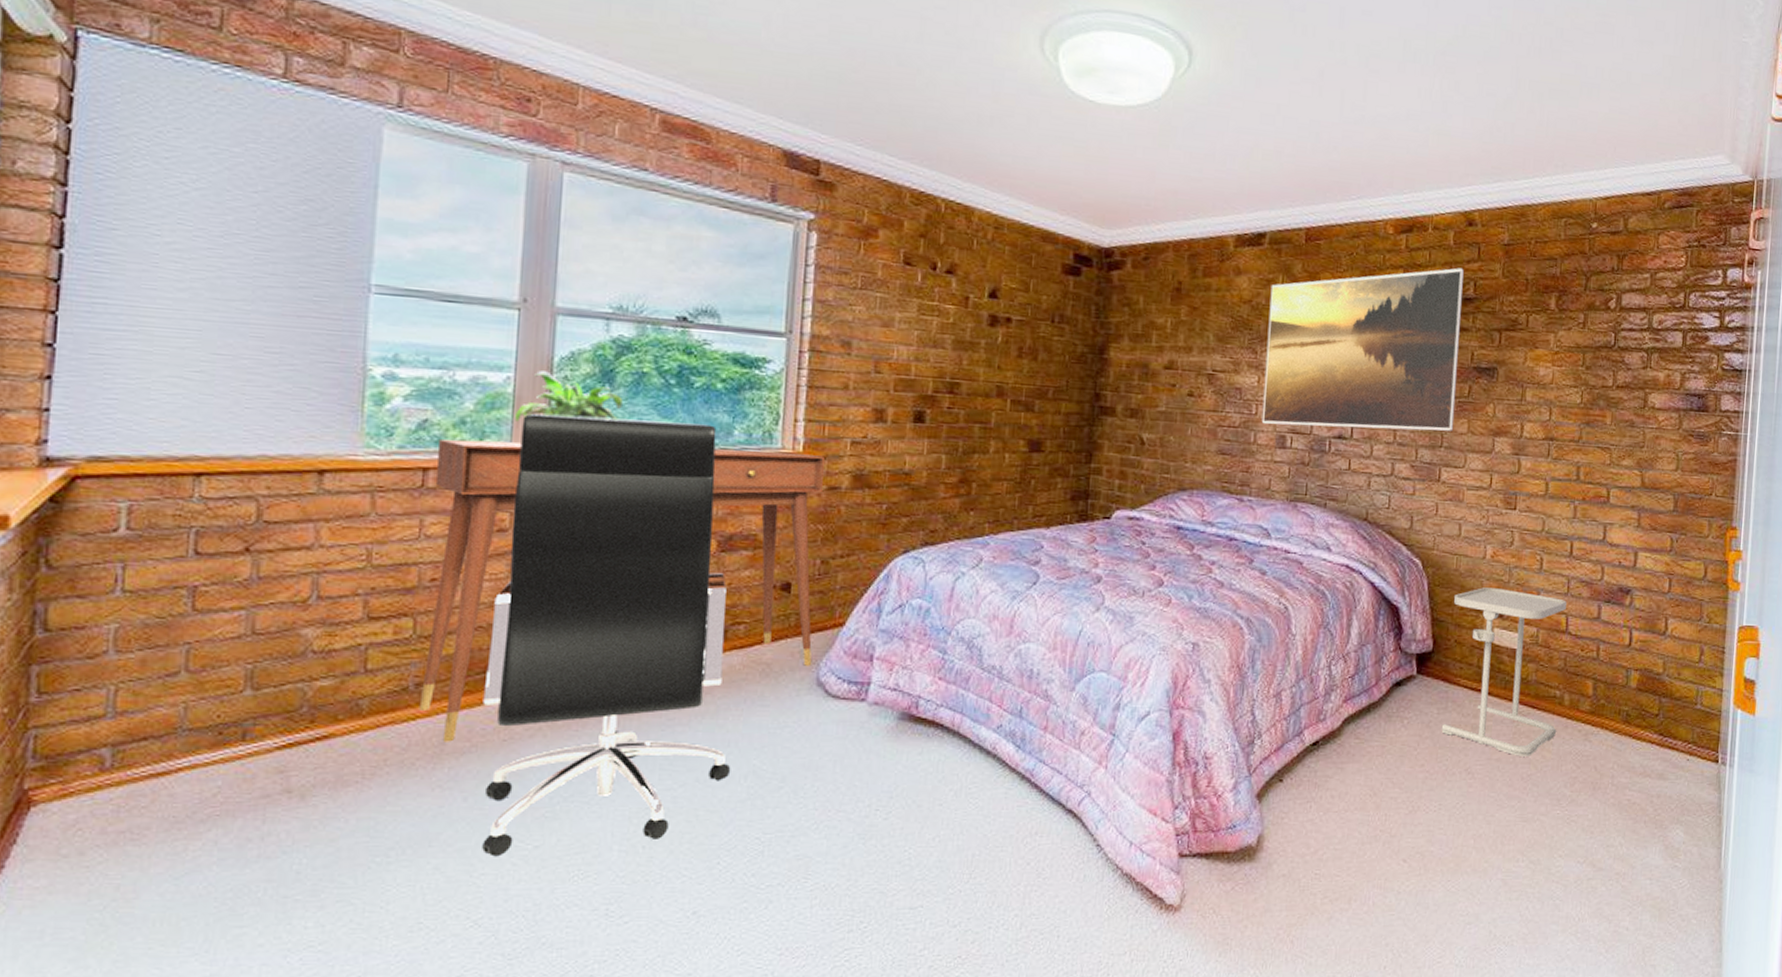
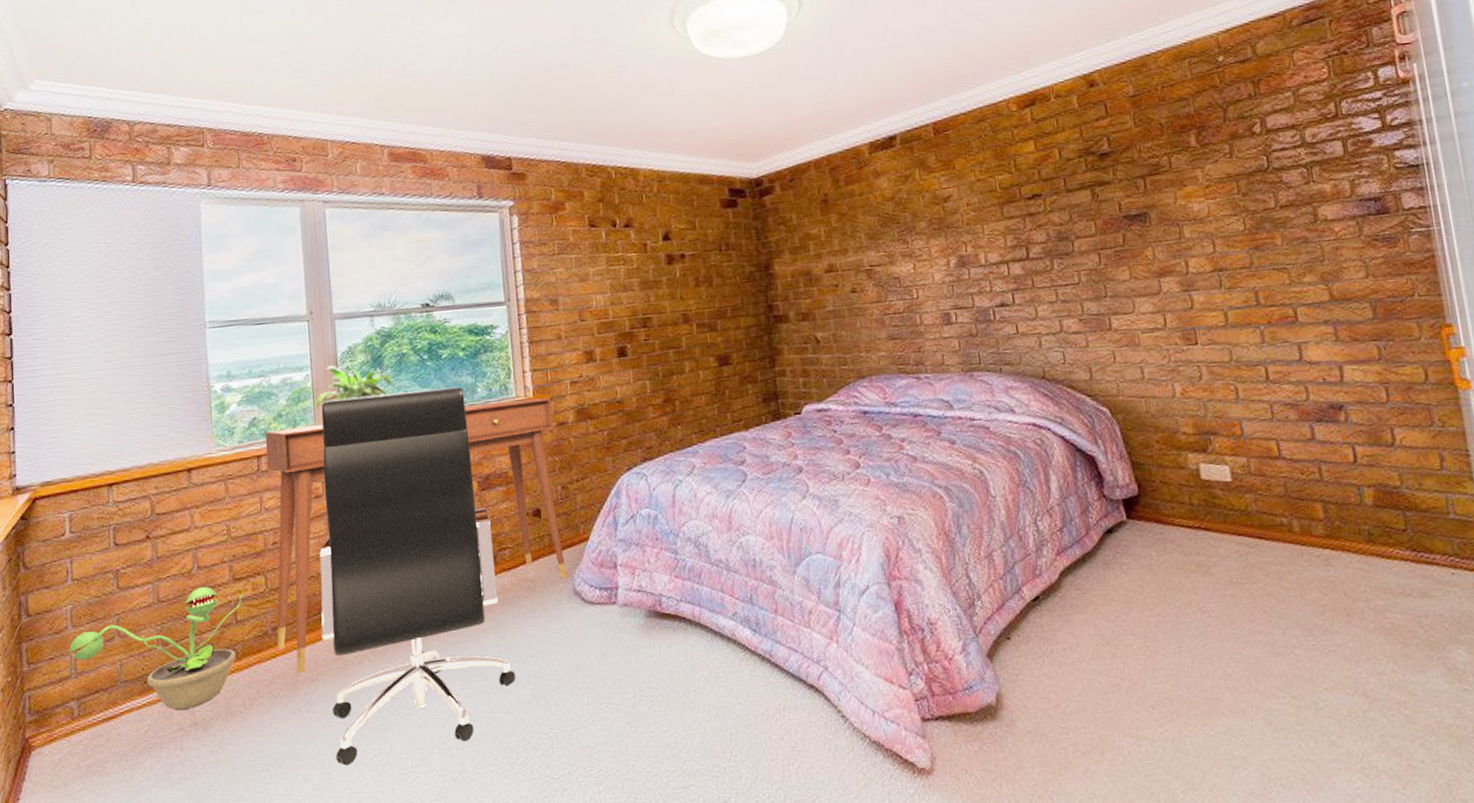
decorative plant: none [107,622,383,773] -> present [69,587,245,711]
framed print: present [1261,268,1464,431] -> none [909,127,1115,306]
side table: present [1441,587,1566,756] -> none [1151,423,1293,590]

